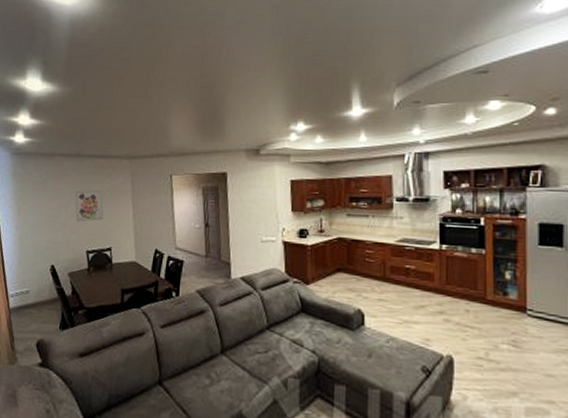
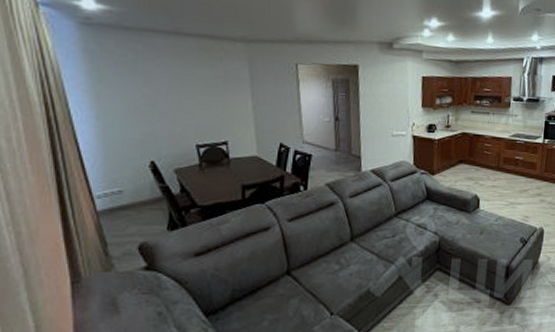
wall art: present [75,190,104,222] -> none [176,75,217,113]

